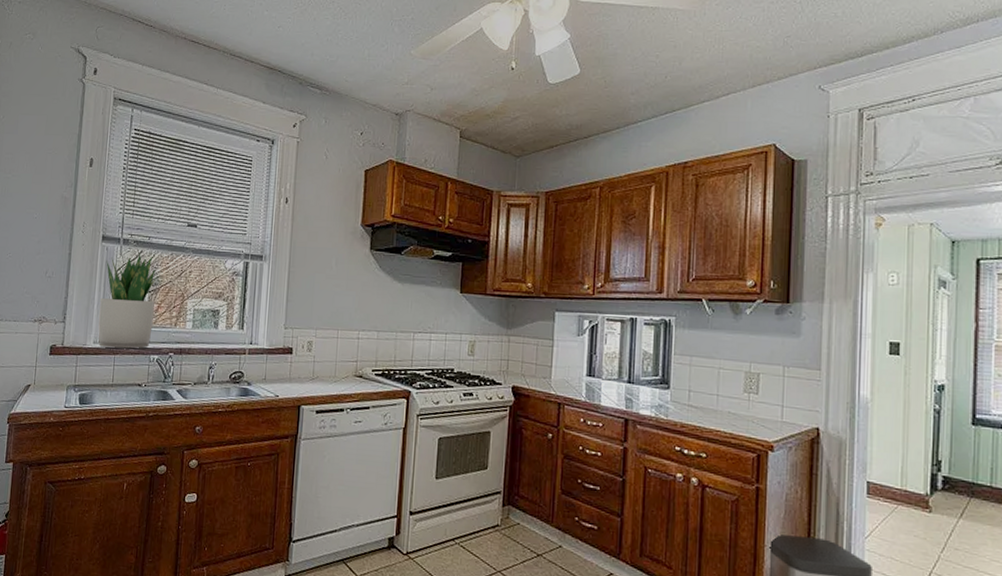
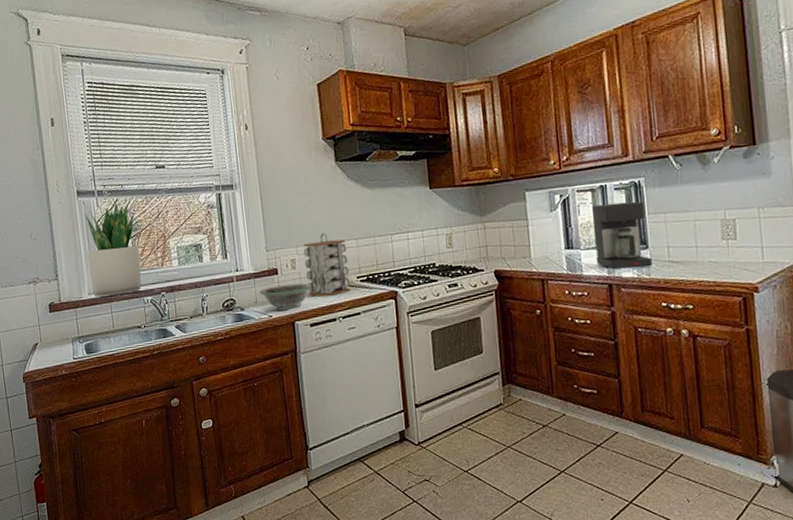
decorative bowl: none [270,365,326,393] -> present [260,283,313,311]
spice rack: none [320,319,367,386] -> present [303,232,351,297]
coffee maker: none [616,336,672,408] -> present [592,201,652,270]

